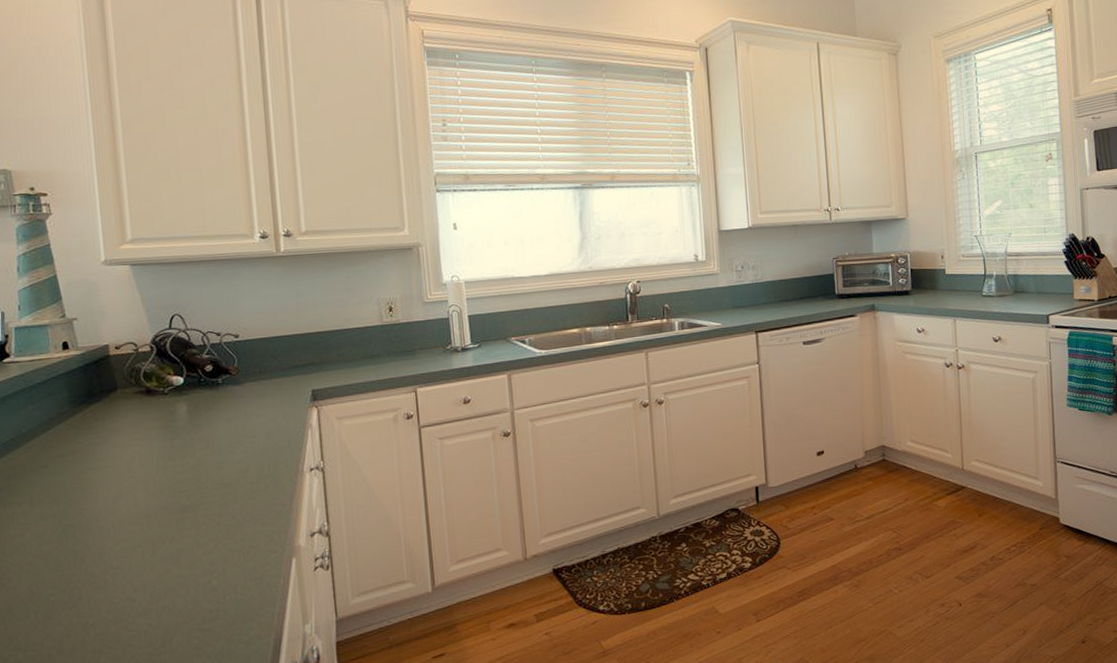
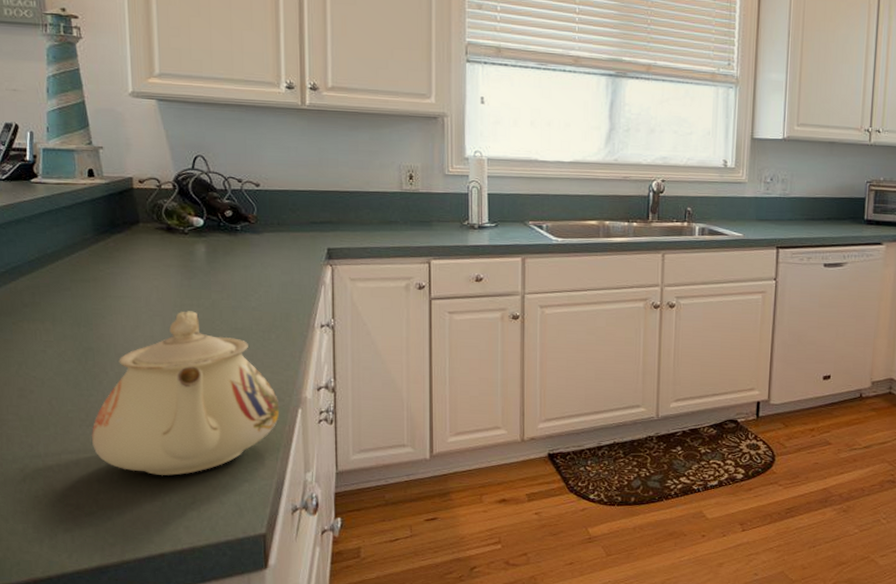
teapot: none [74,472,273,651] -> present [91,311,280,476]

